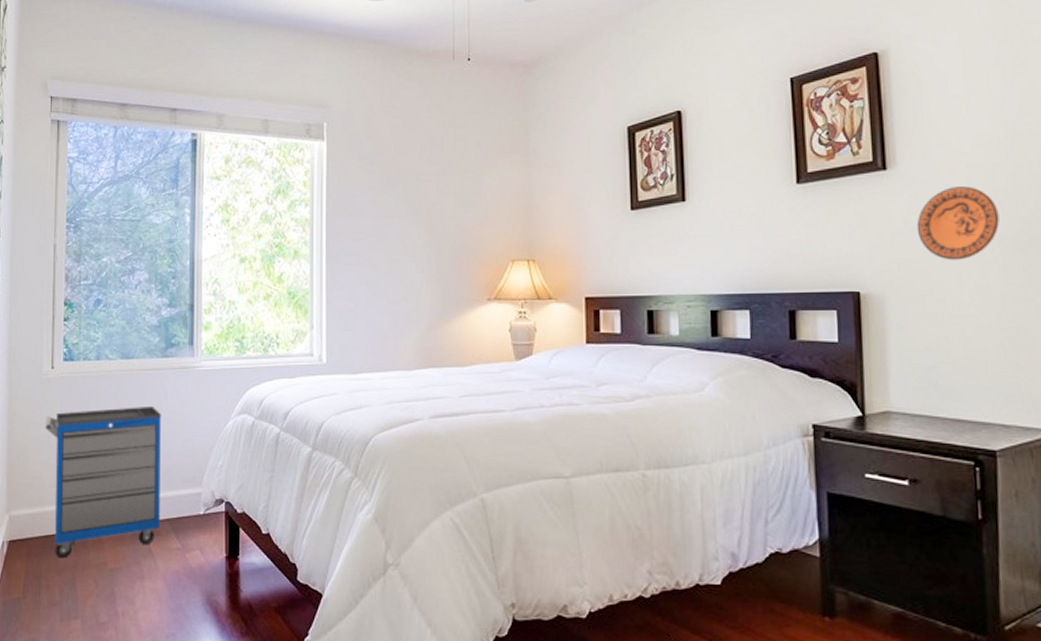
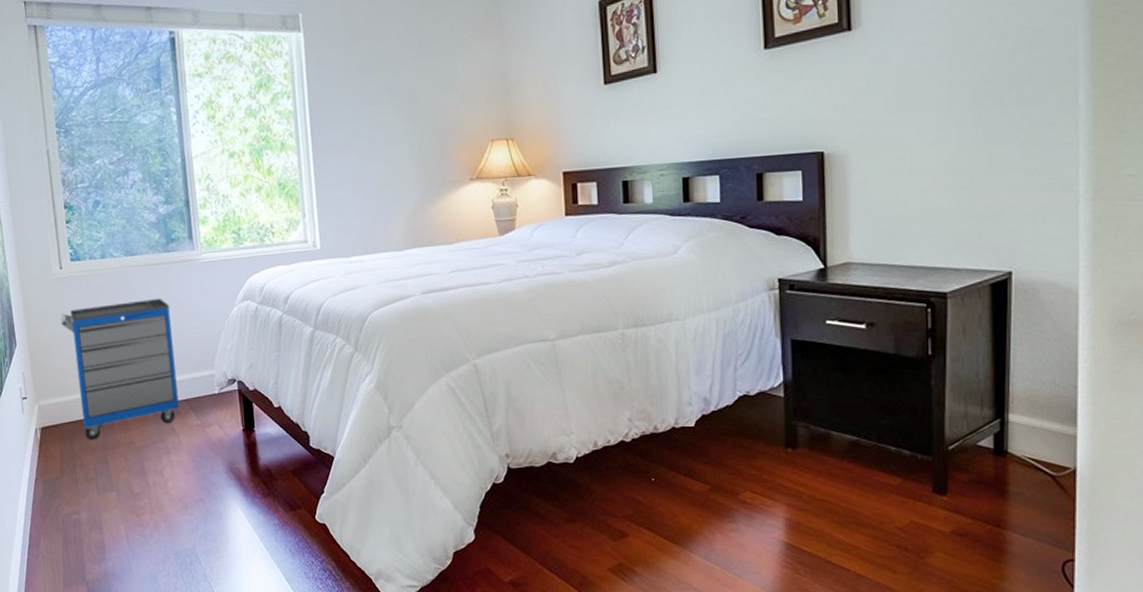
decorative plate: present [916,186,1000,261] -> none [879,42,958,117]

